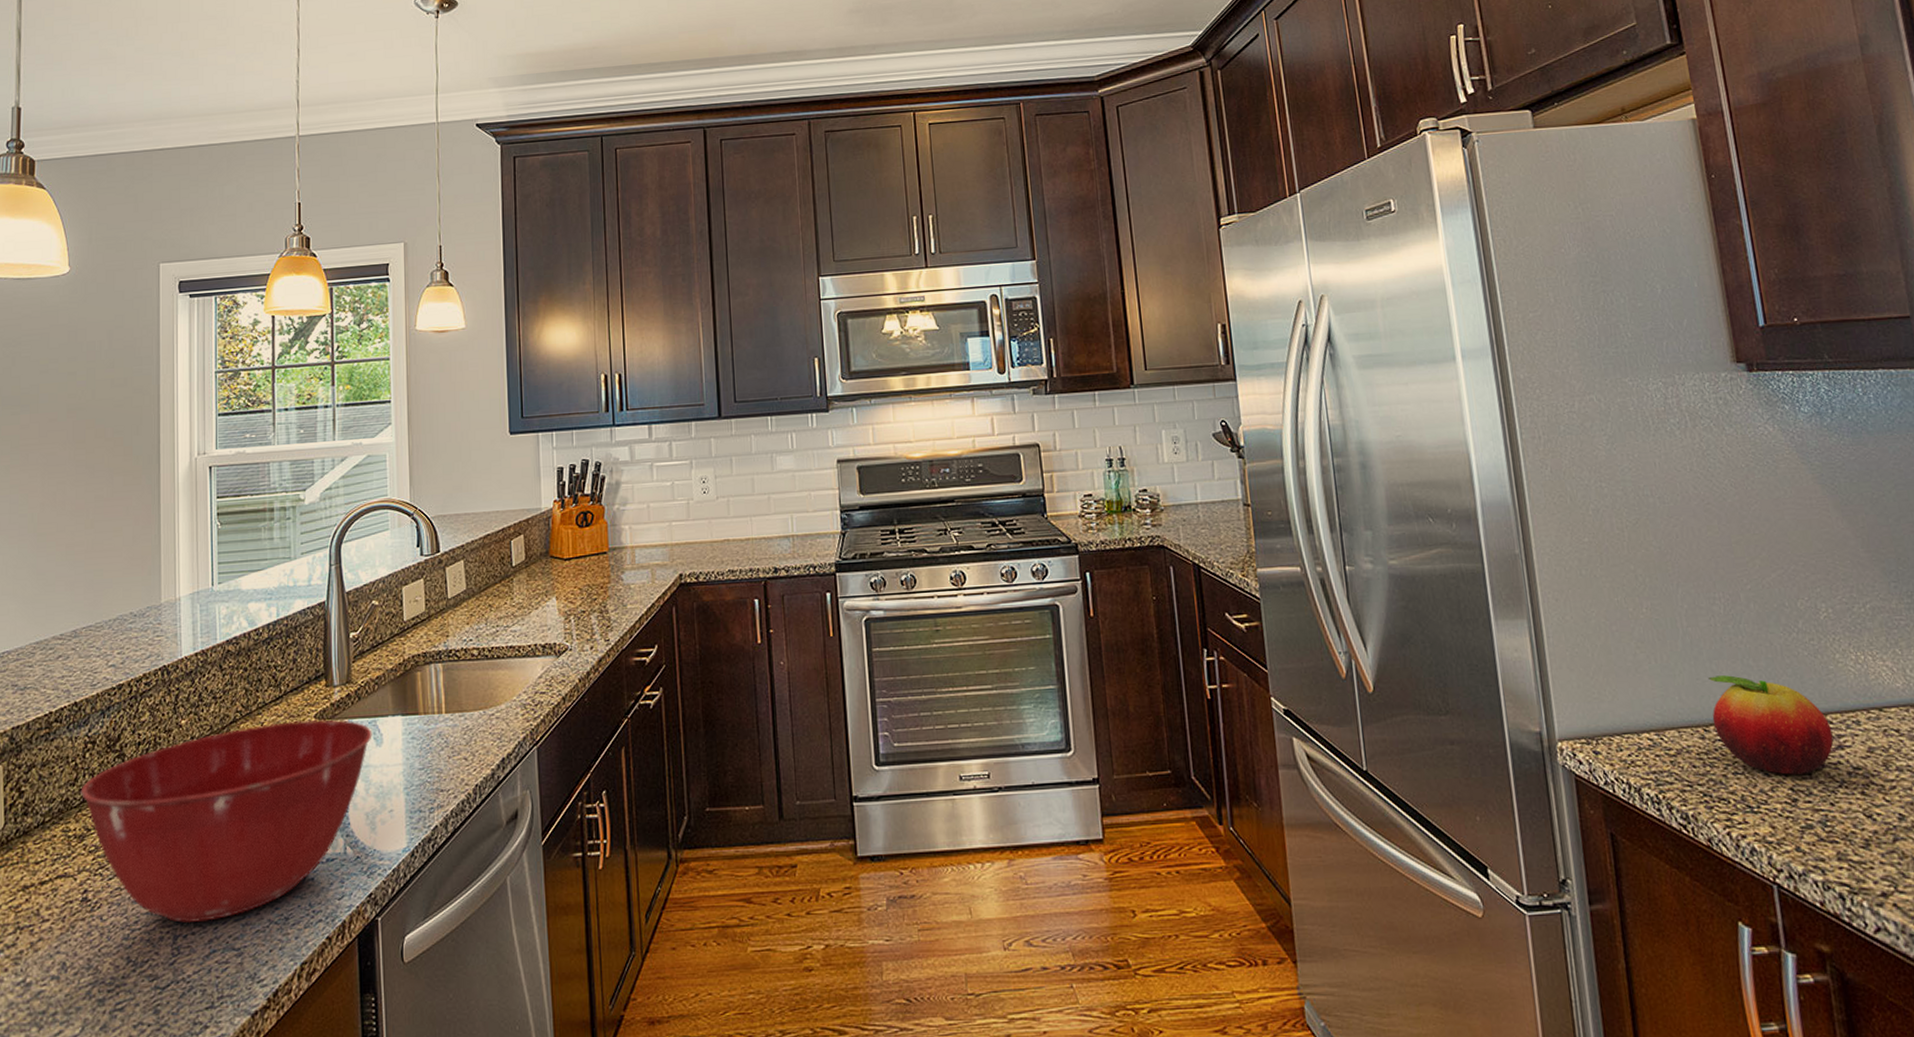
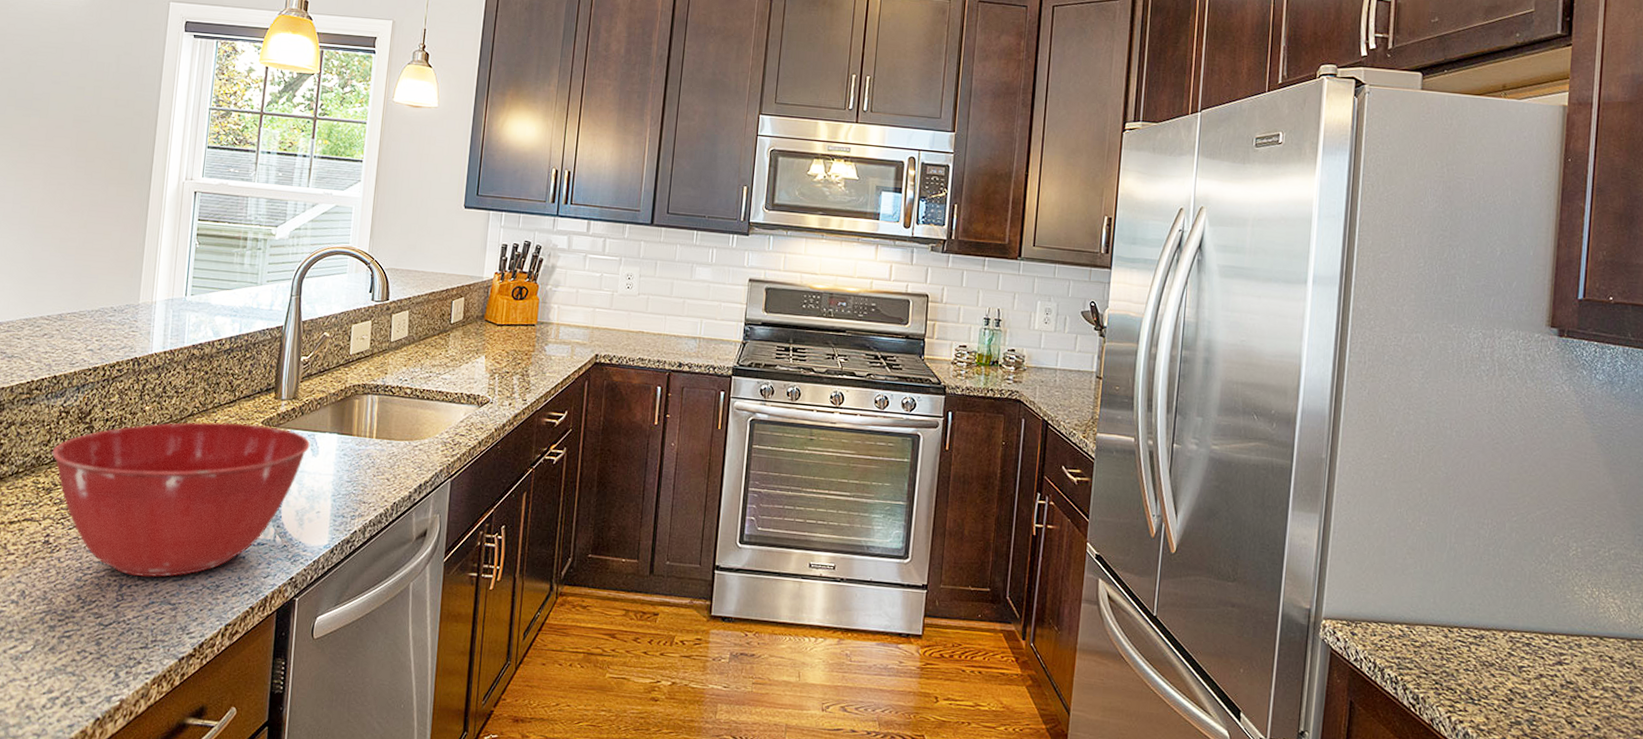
fruit: present [1709,675,1834,775] -> none [1457,587,1556,680]

